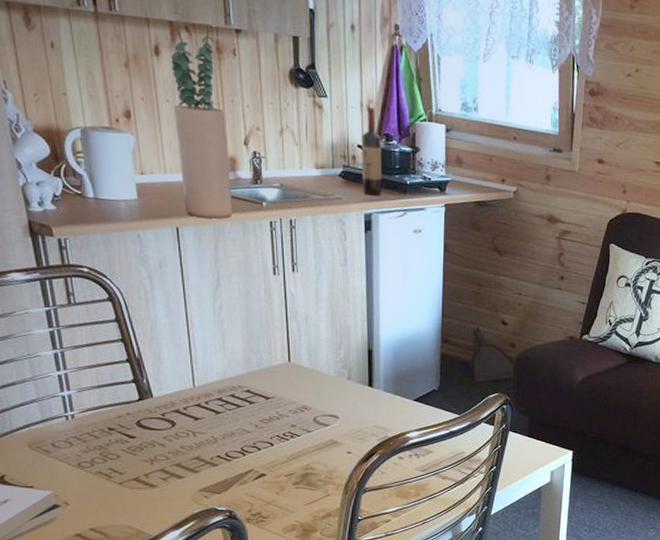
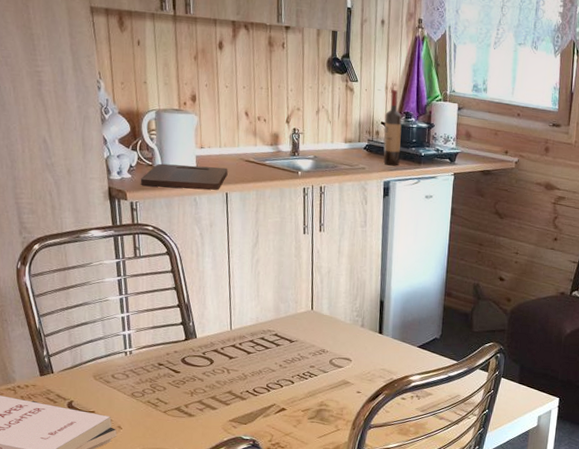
cutting board: none [68,192,177,224] -> present [140,163,228,190]
vase: present [171,26,233,219] -> none [230,24,274,186]

